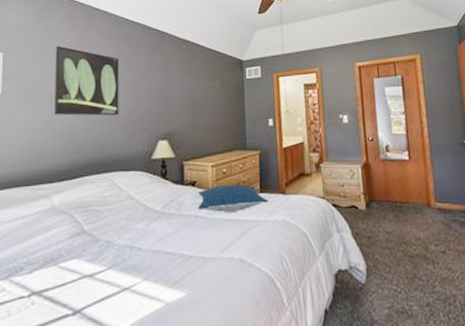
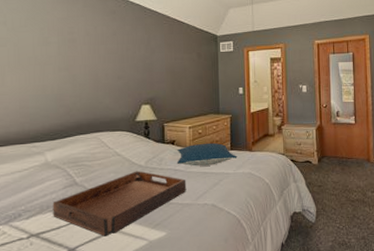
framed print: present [54,45,119,116] -> none [43,16,106,83]
serving tray: none [57,217,209,296] -> present [52,170,187,237]

